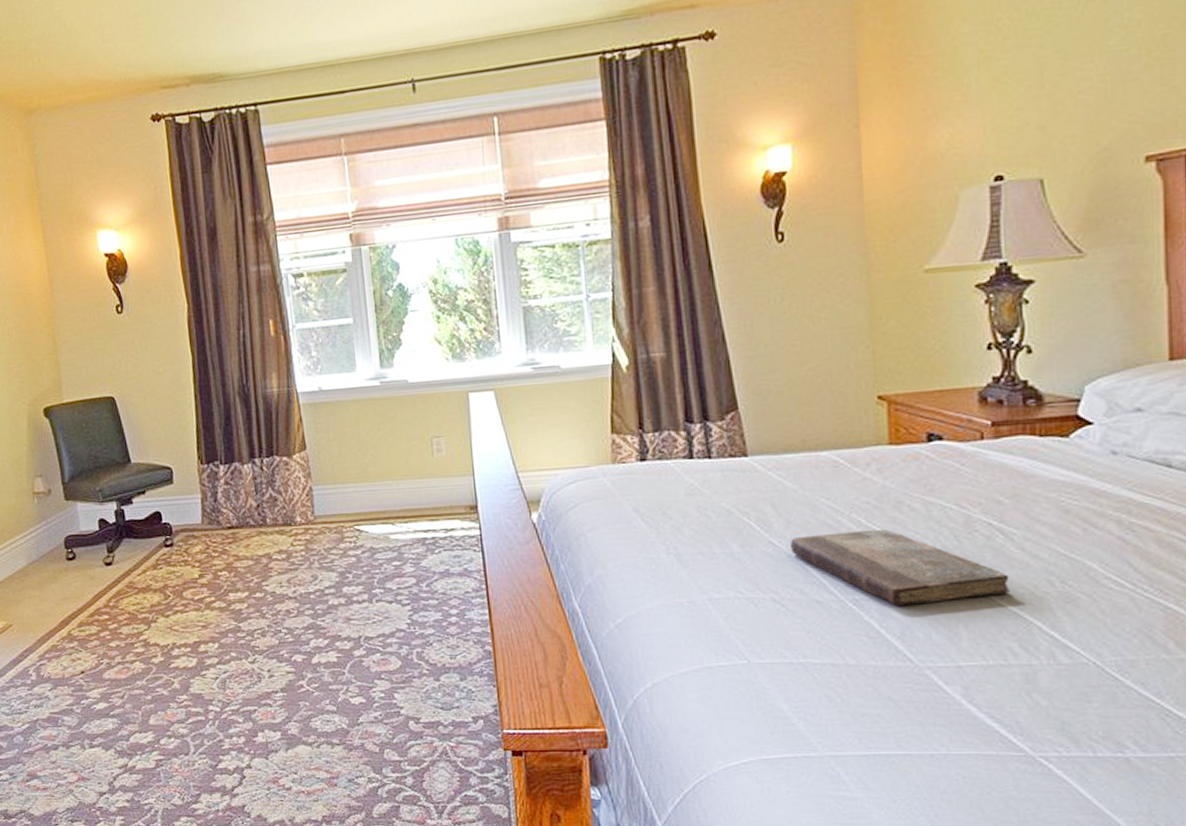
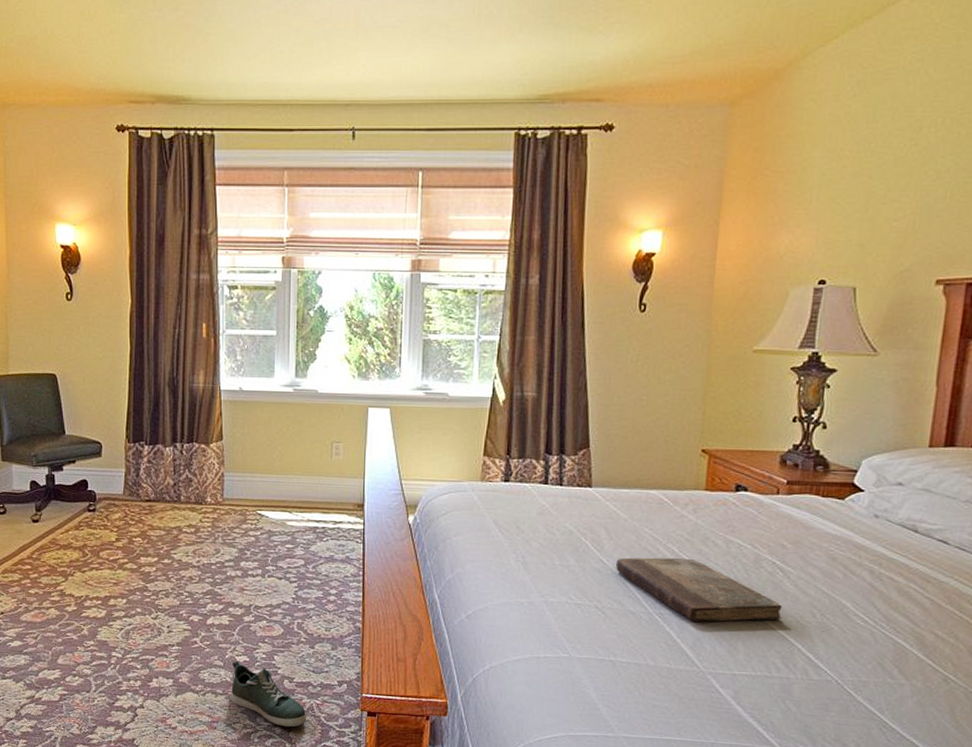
sneaker: none [347,704,441,776] -> present [230,661,307,727]

